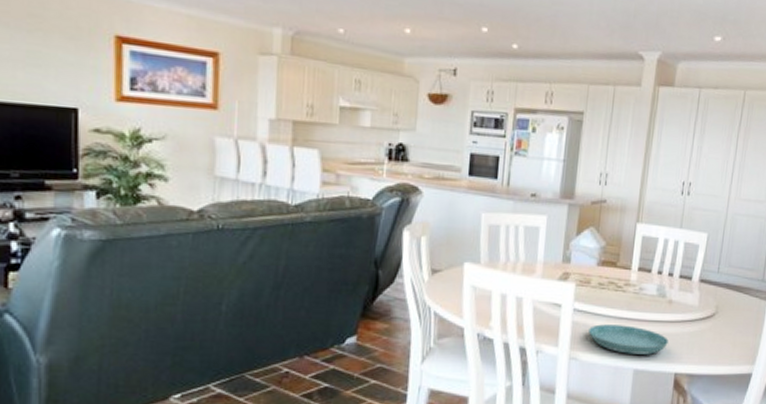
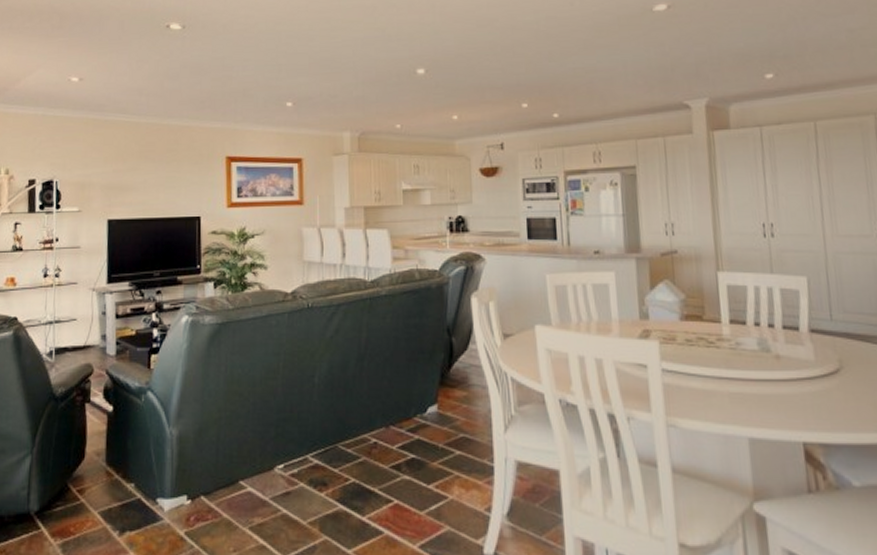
saucer: present [588,324,669,355] -> none [684,386,786,420]

